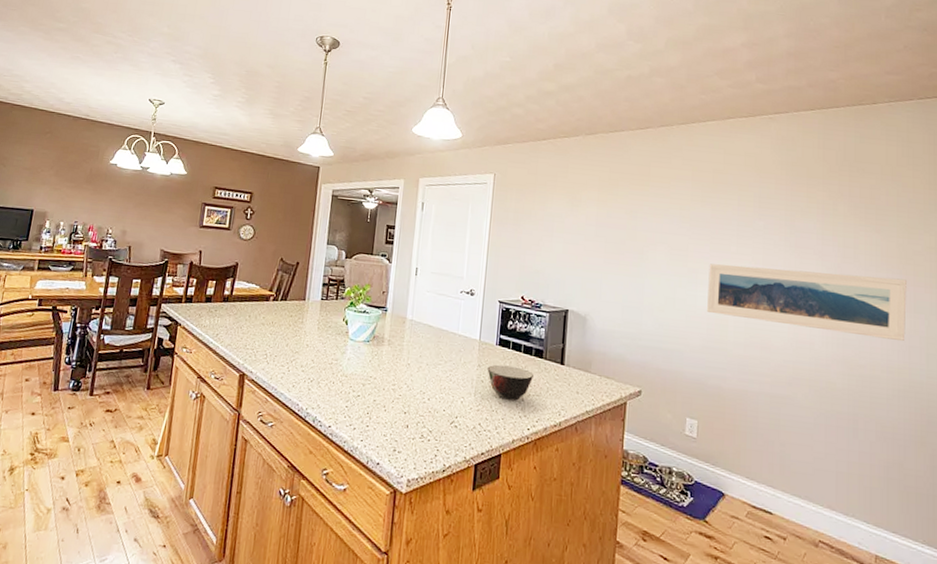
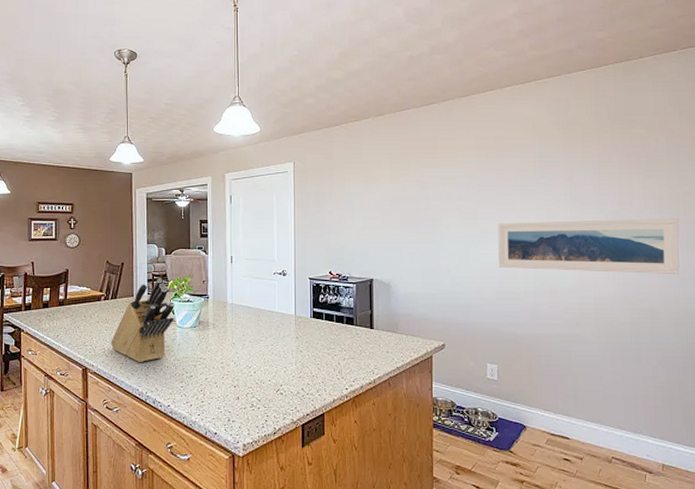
knife block: none [274,283,349,375] -> present [111,278,174,363]
soup bowl: present [487,364,533,401] -> none [305,335,347,365]

